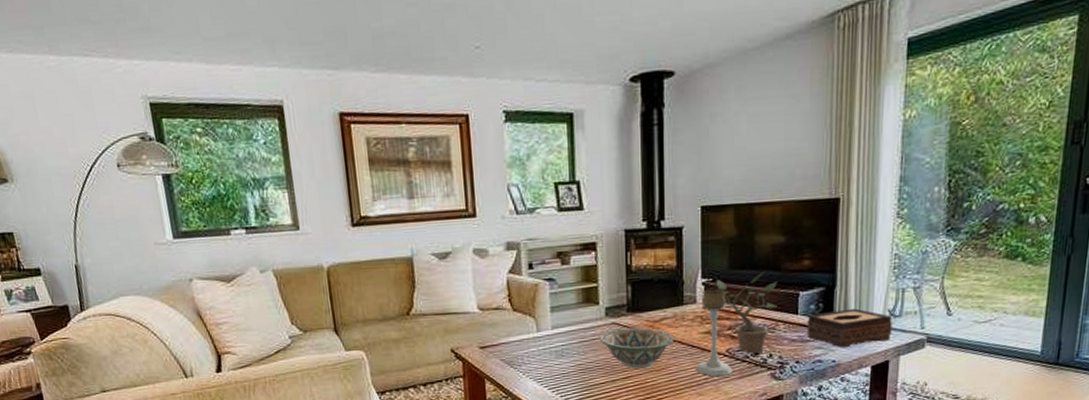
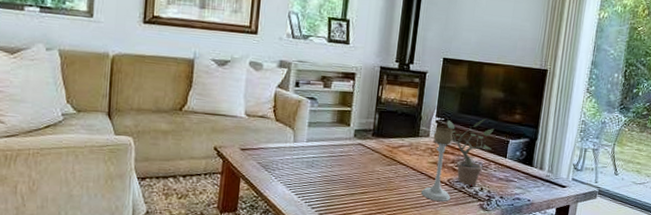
decorative bowl: present [599,327,674,369] -> none [346,149,407,187]
tissue box: present [806,308,892,348] -> none [511,159,575,191]

